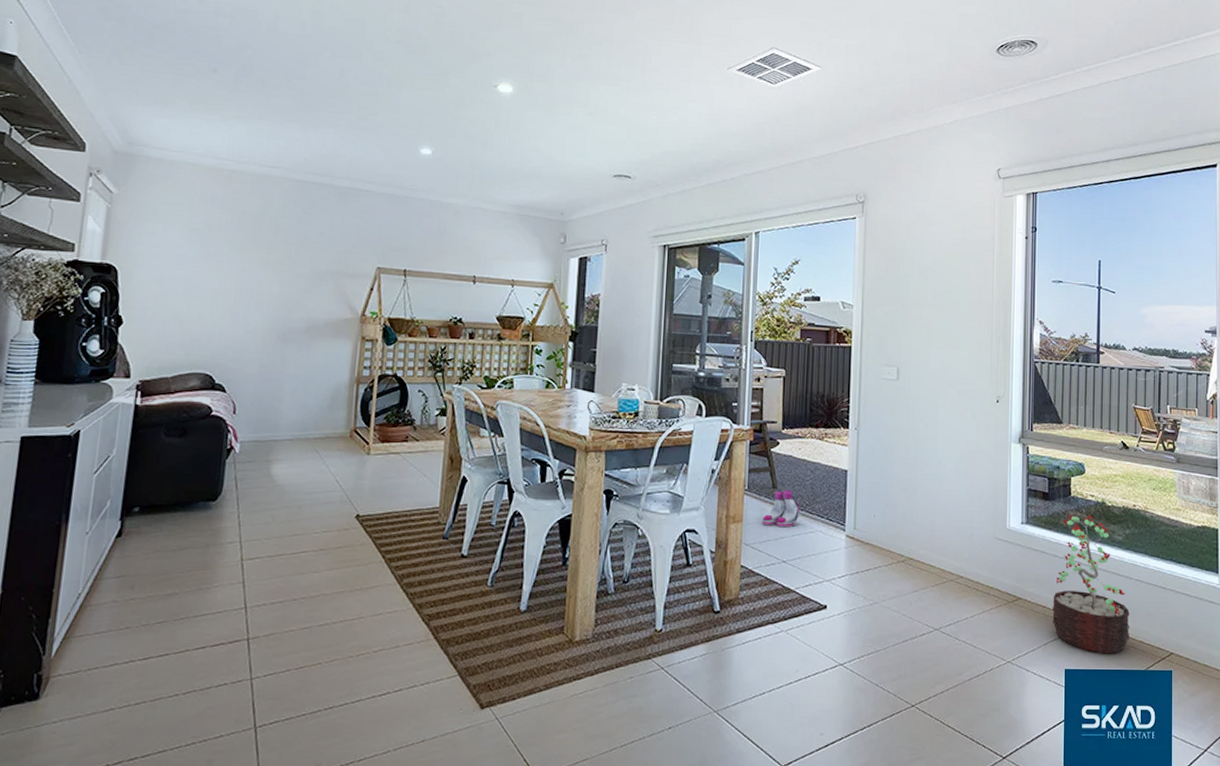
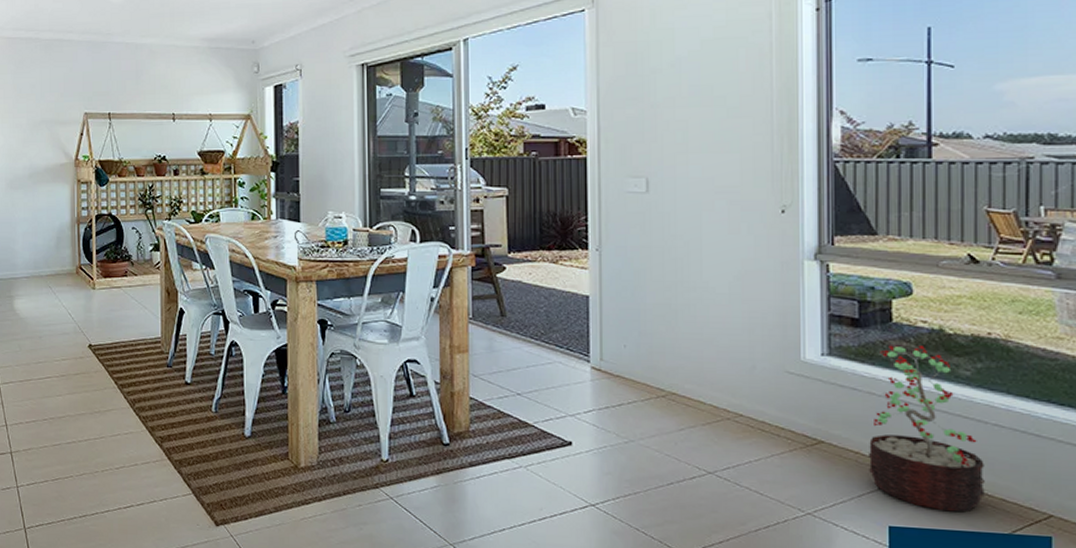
boots: present [762,490,801,528] -> none [491,318,535,358]

